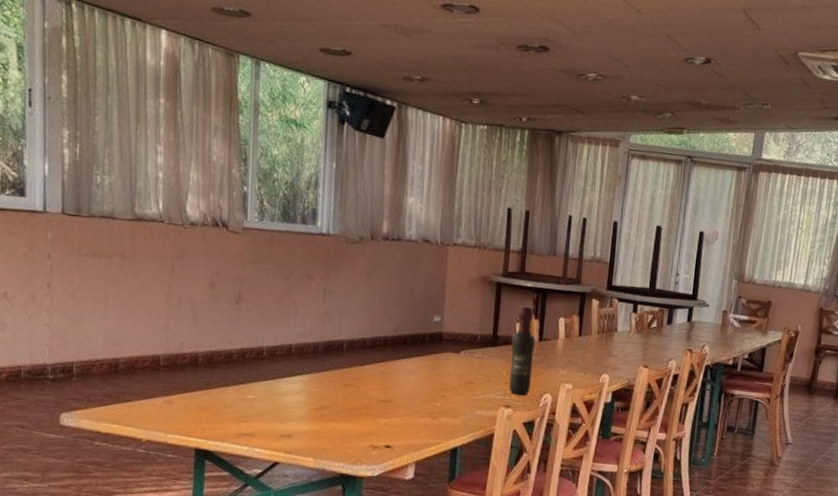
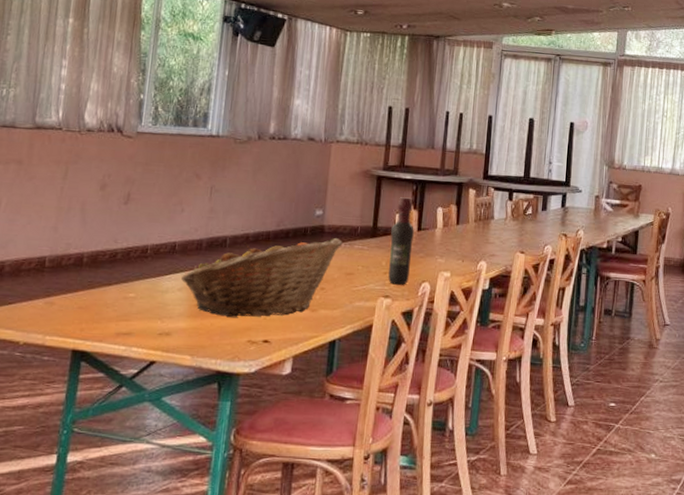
fruit basket: none [300,345,462,423] -> present [181,237,343,317]

